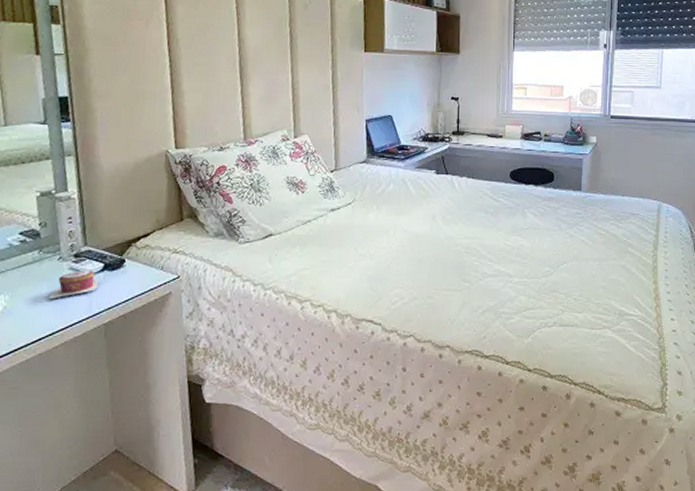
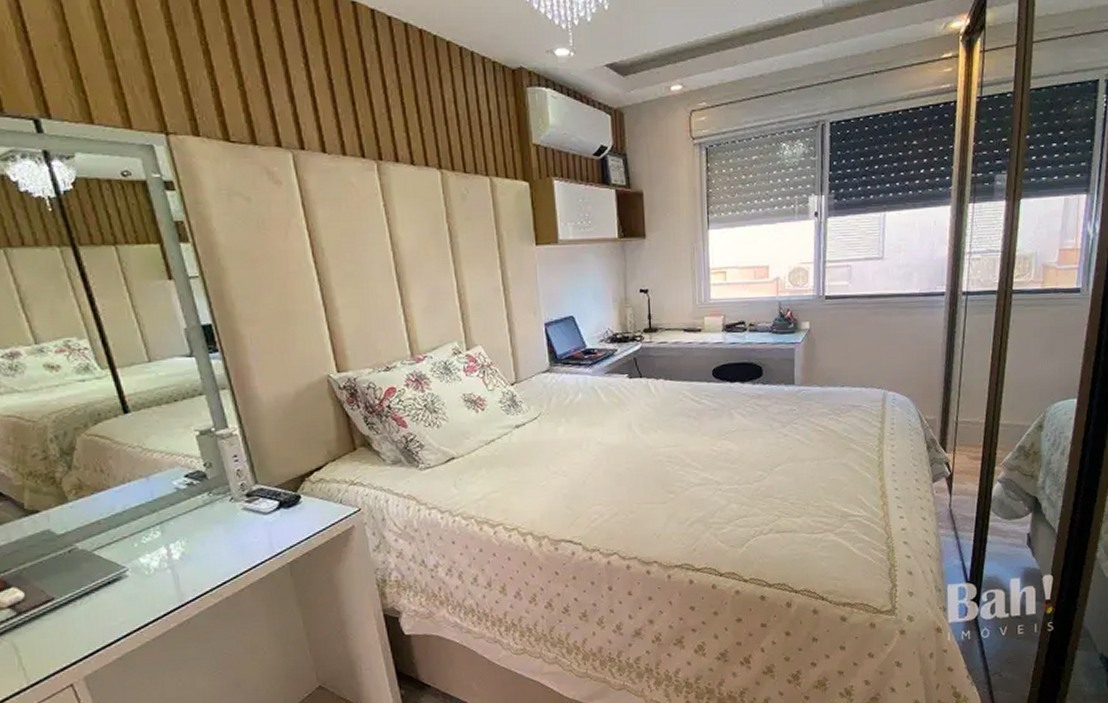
jewelry box: present [49,271,100,300] -> none [227,509,278,542]

